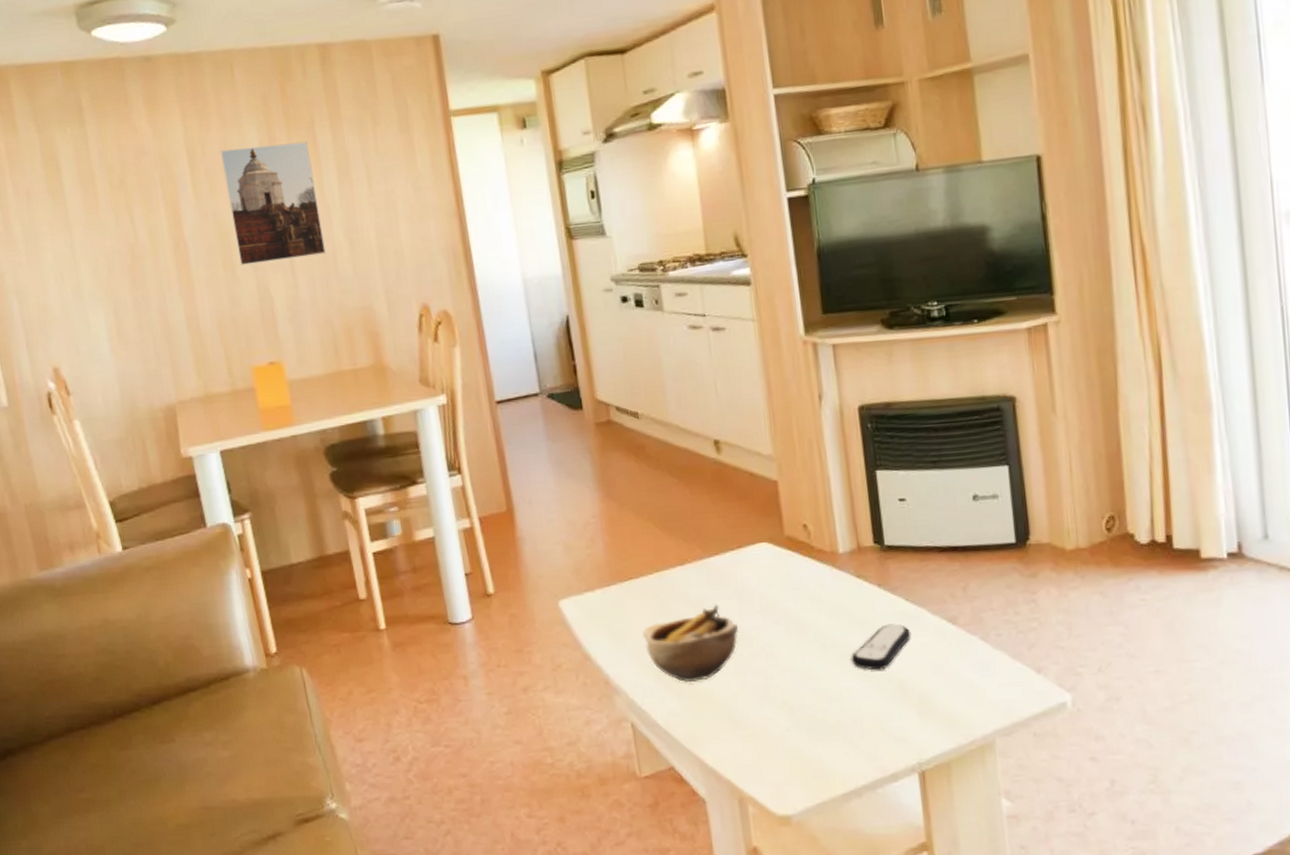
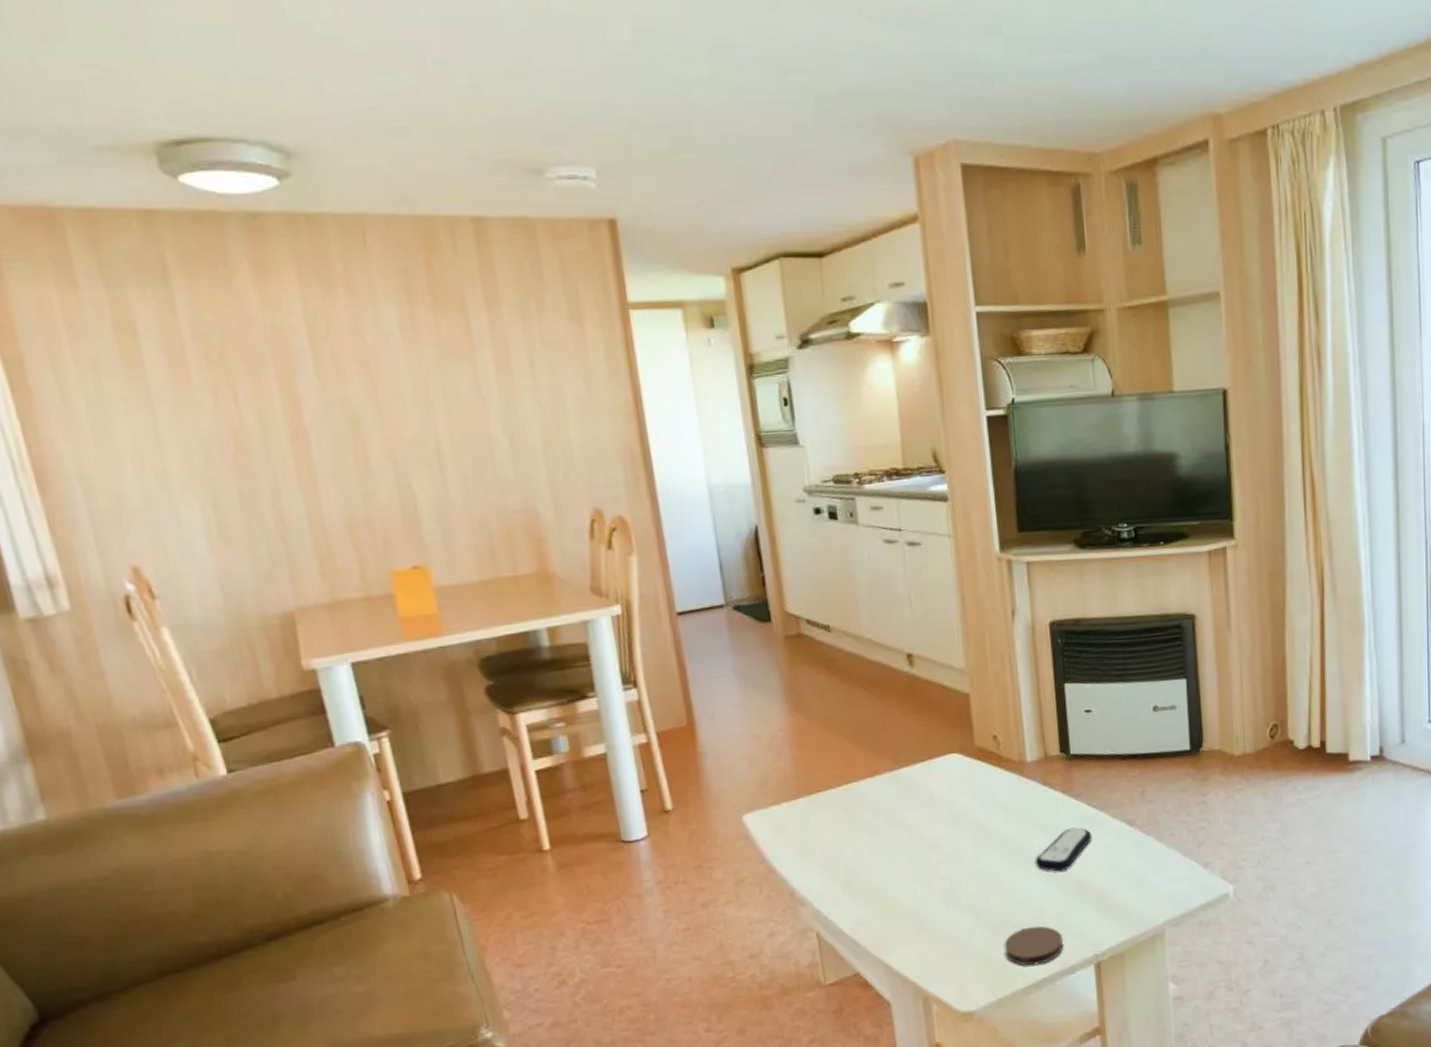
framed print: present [221,141,326,265] -> none [350,324,481,458]
bowl: present [642,604,739,682] -> none [829,814,928,891]
coaster: none [820,728,885,770] -> present [1004,926,1064,966]

